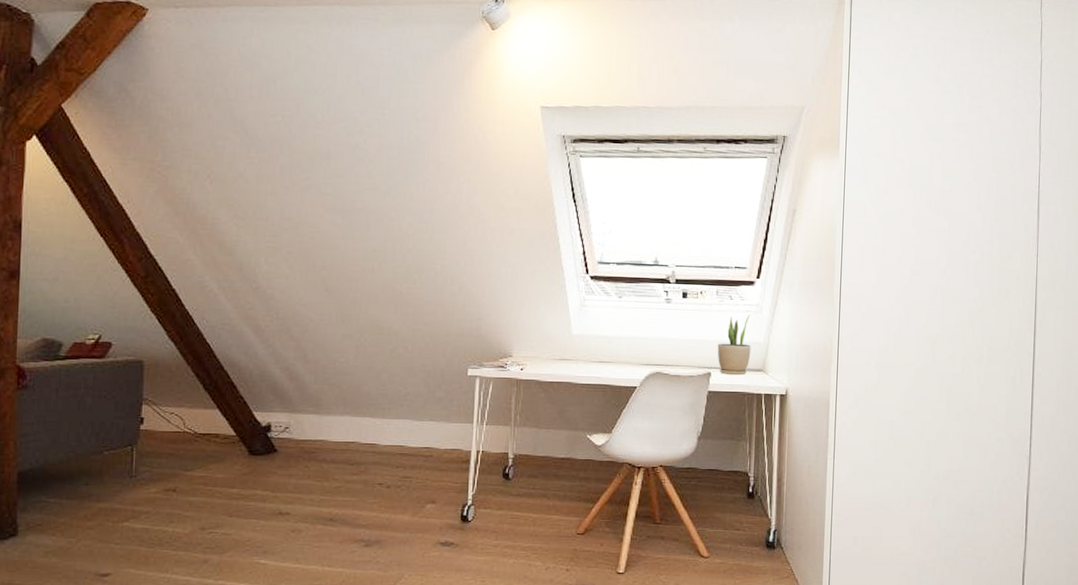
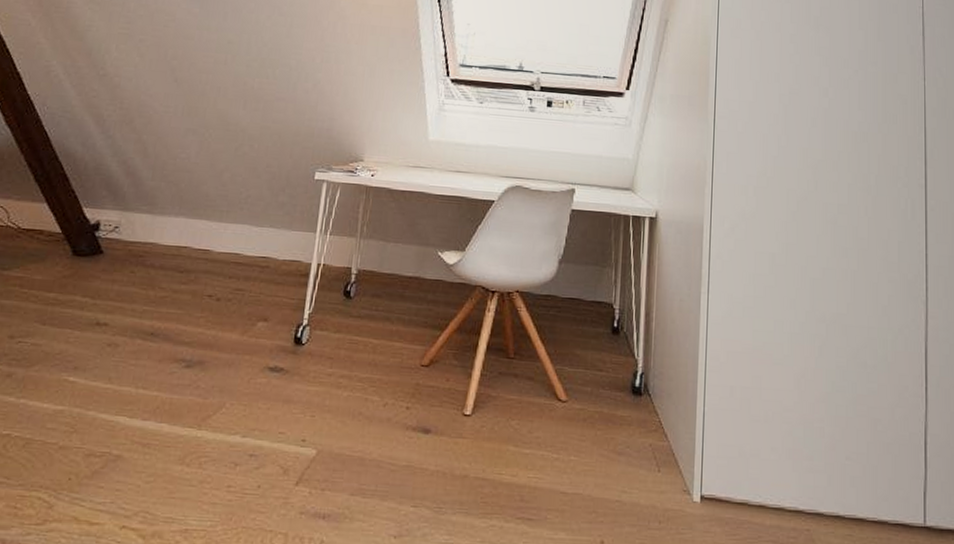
potted plant: present [717,314,751,376] -> none [582,127,620,194]

